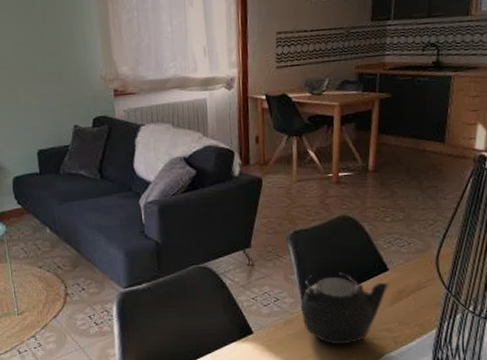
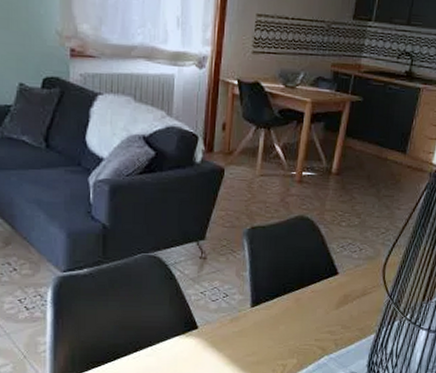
teapot: present [301,272,390,345] -> none [249,272,338,345]

